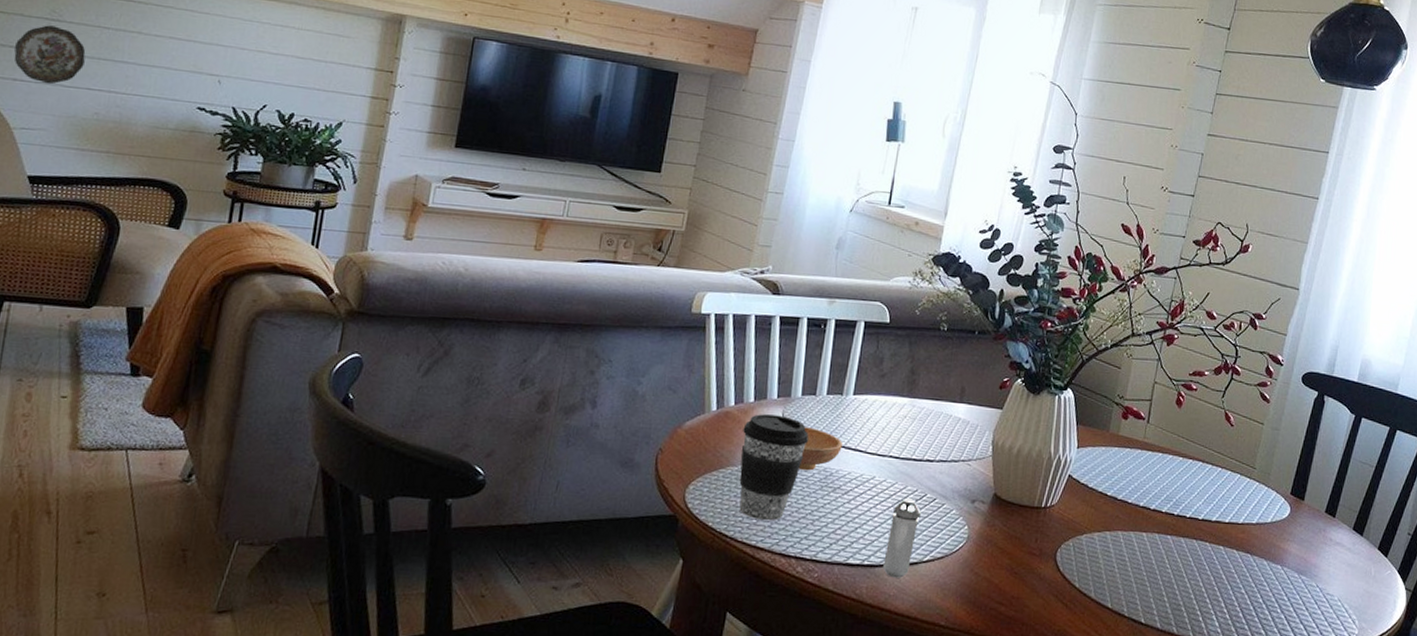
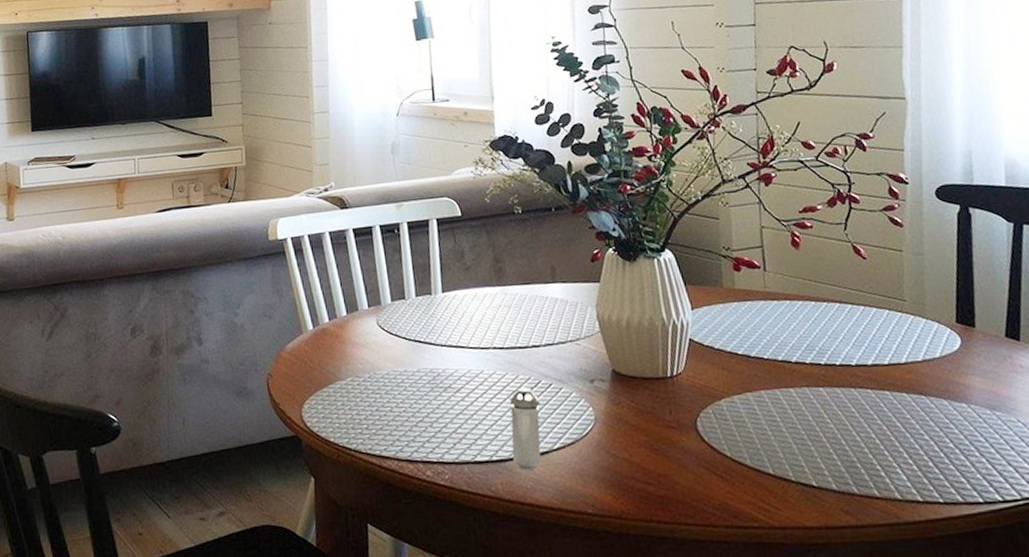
coffee cup: present [739,414,809,521] -> none [342,324,408,430]
bowl: present [798,427,842,471] -> none [402,331,443,375]

